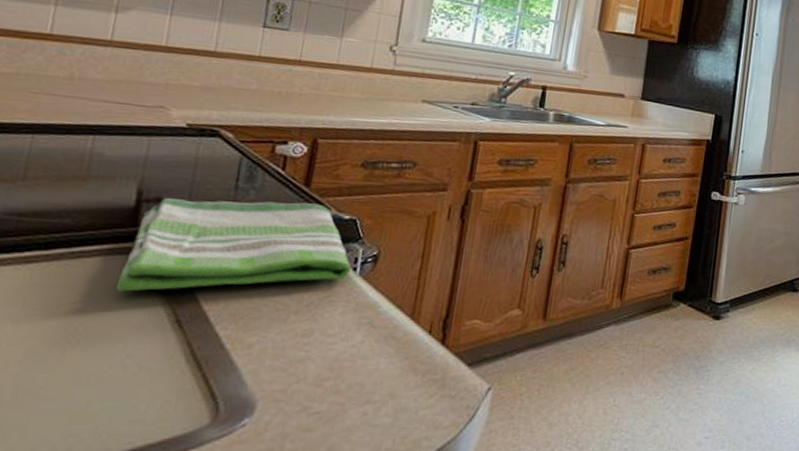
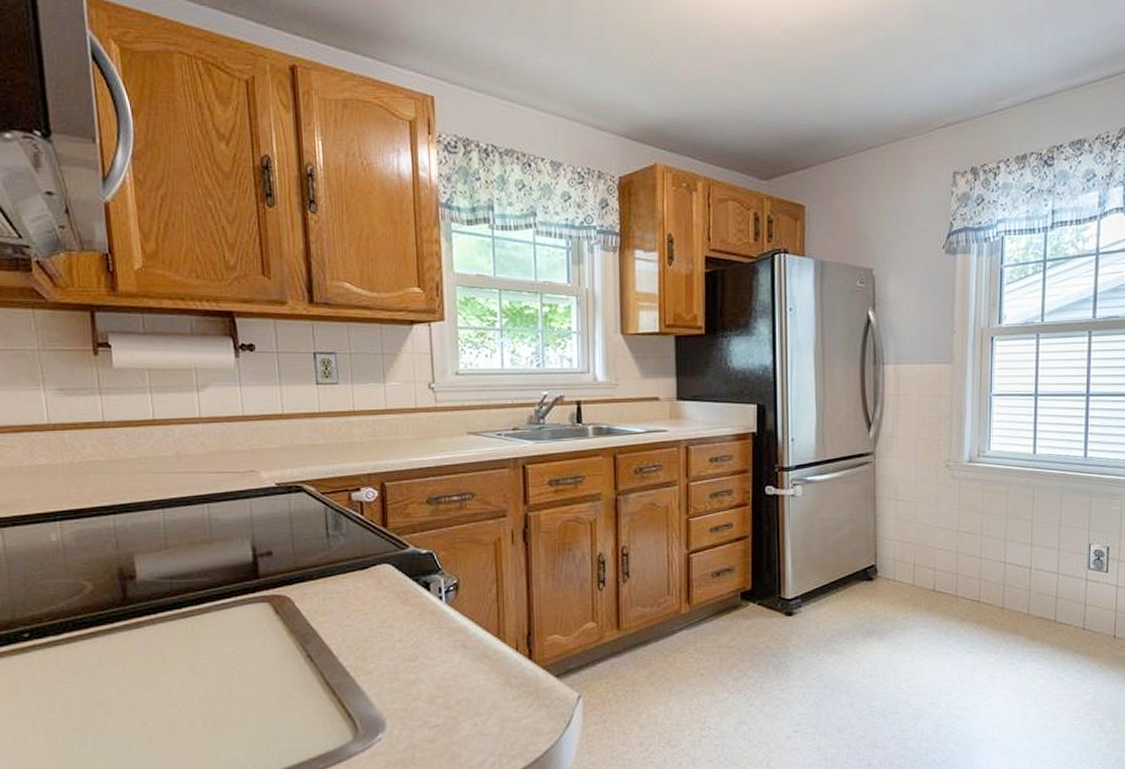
dish towel: present [115,198,352,292] -> none [255,542,438,634]

